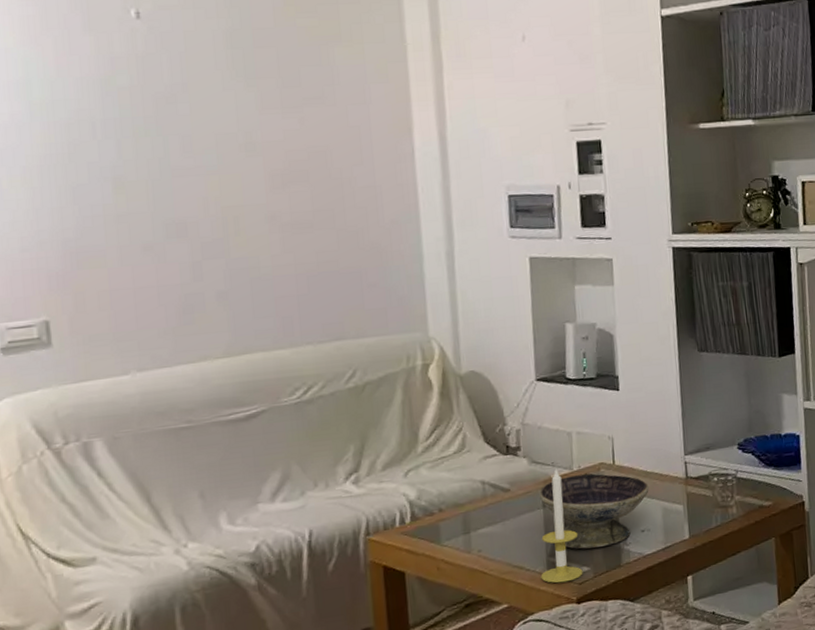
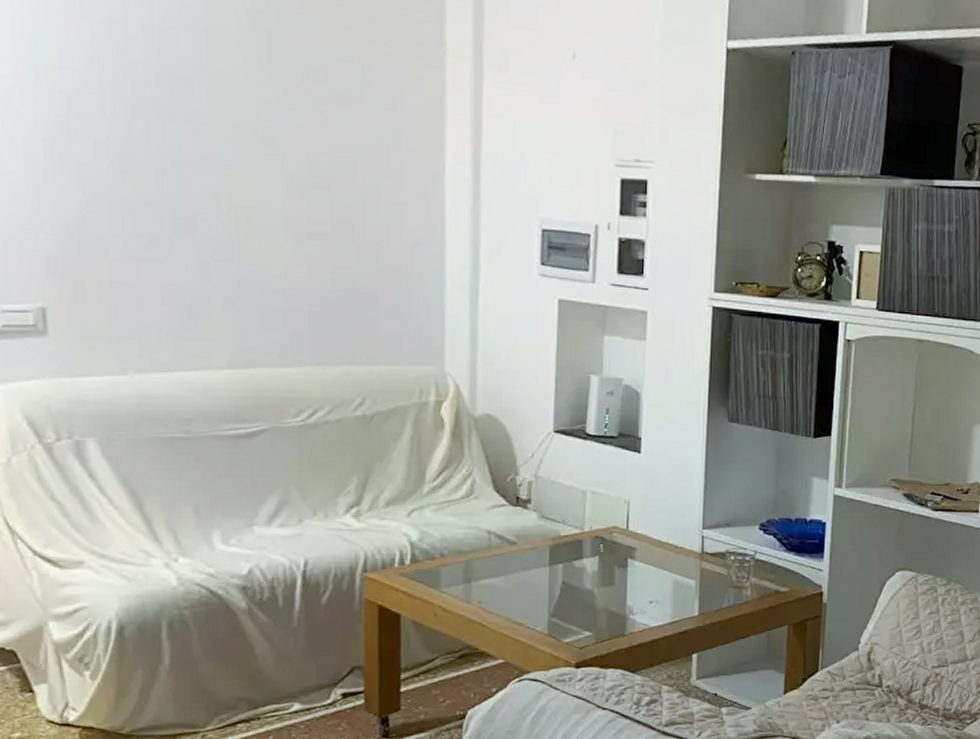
decorative bowl: present [539,474,649,549] -> none [547,537,662,613]
candle: present [541,468,583,583] -> none [540,526,585,645]

